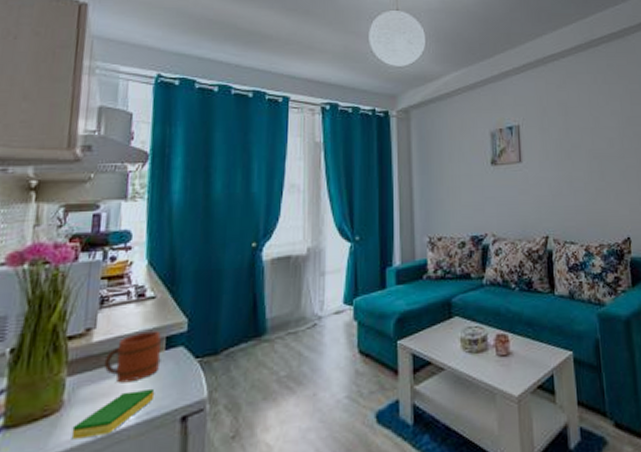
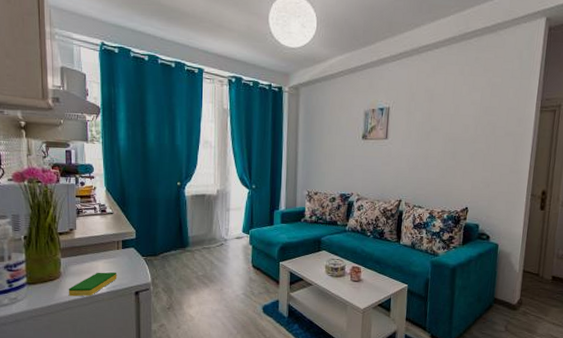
mug: present [103,330,162,383] -> none [83,235,120,267]

